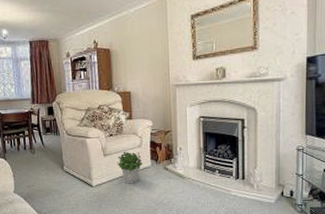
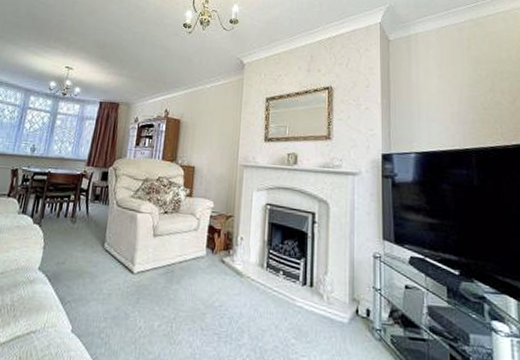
potted plant: present [116,151,142,184] -> none [166,233,196,276]

